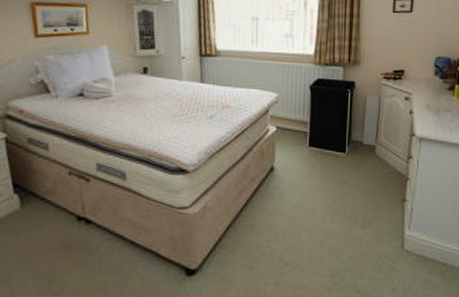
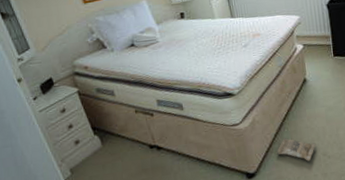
bag: none [225,232,273,265] -> present [276,137,316,161]

